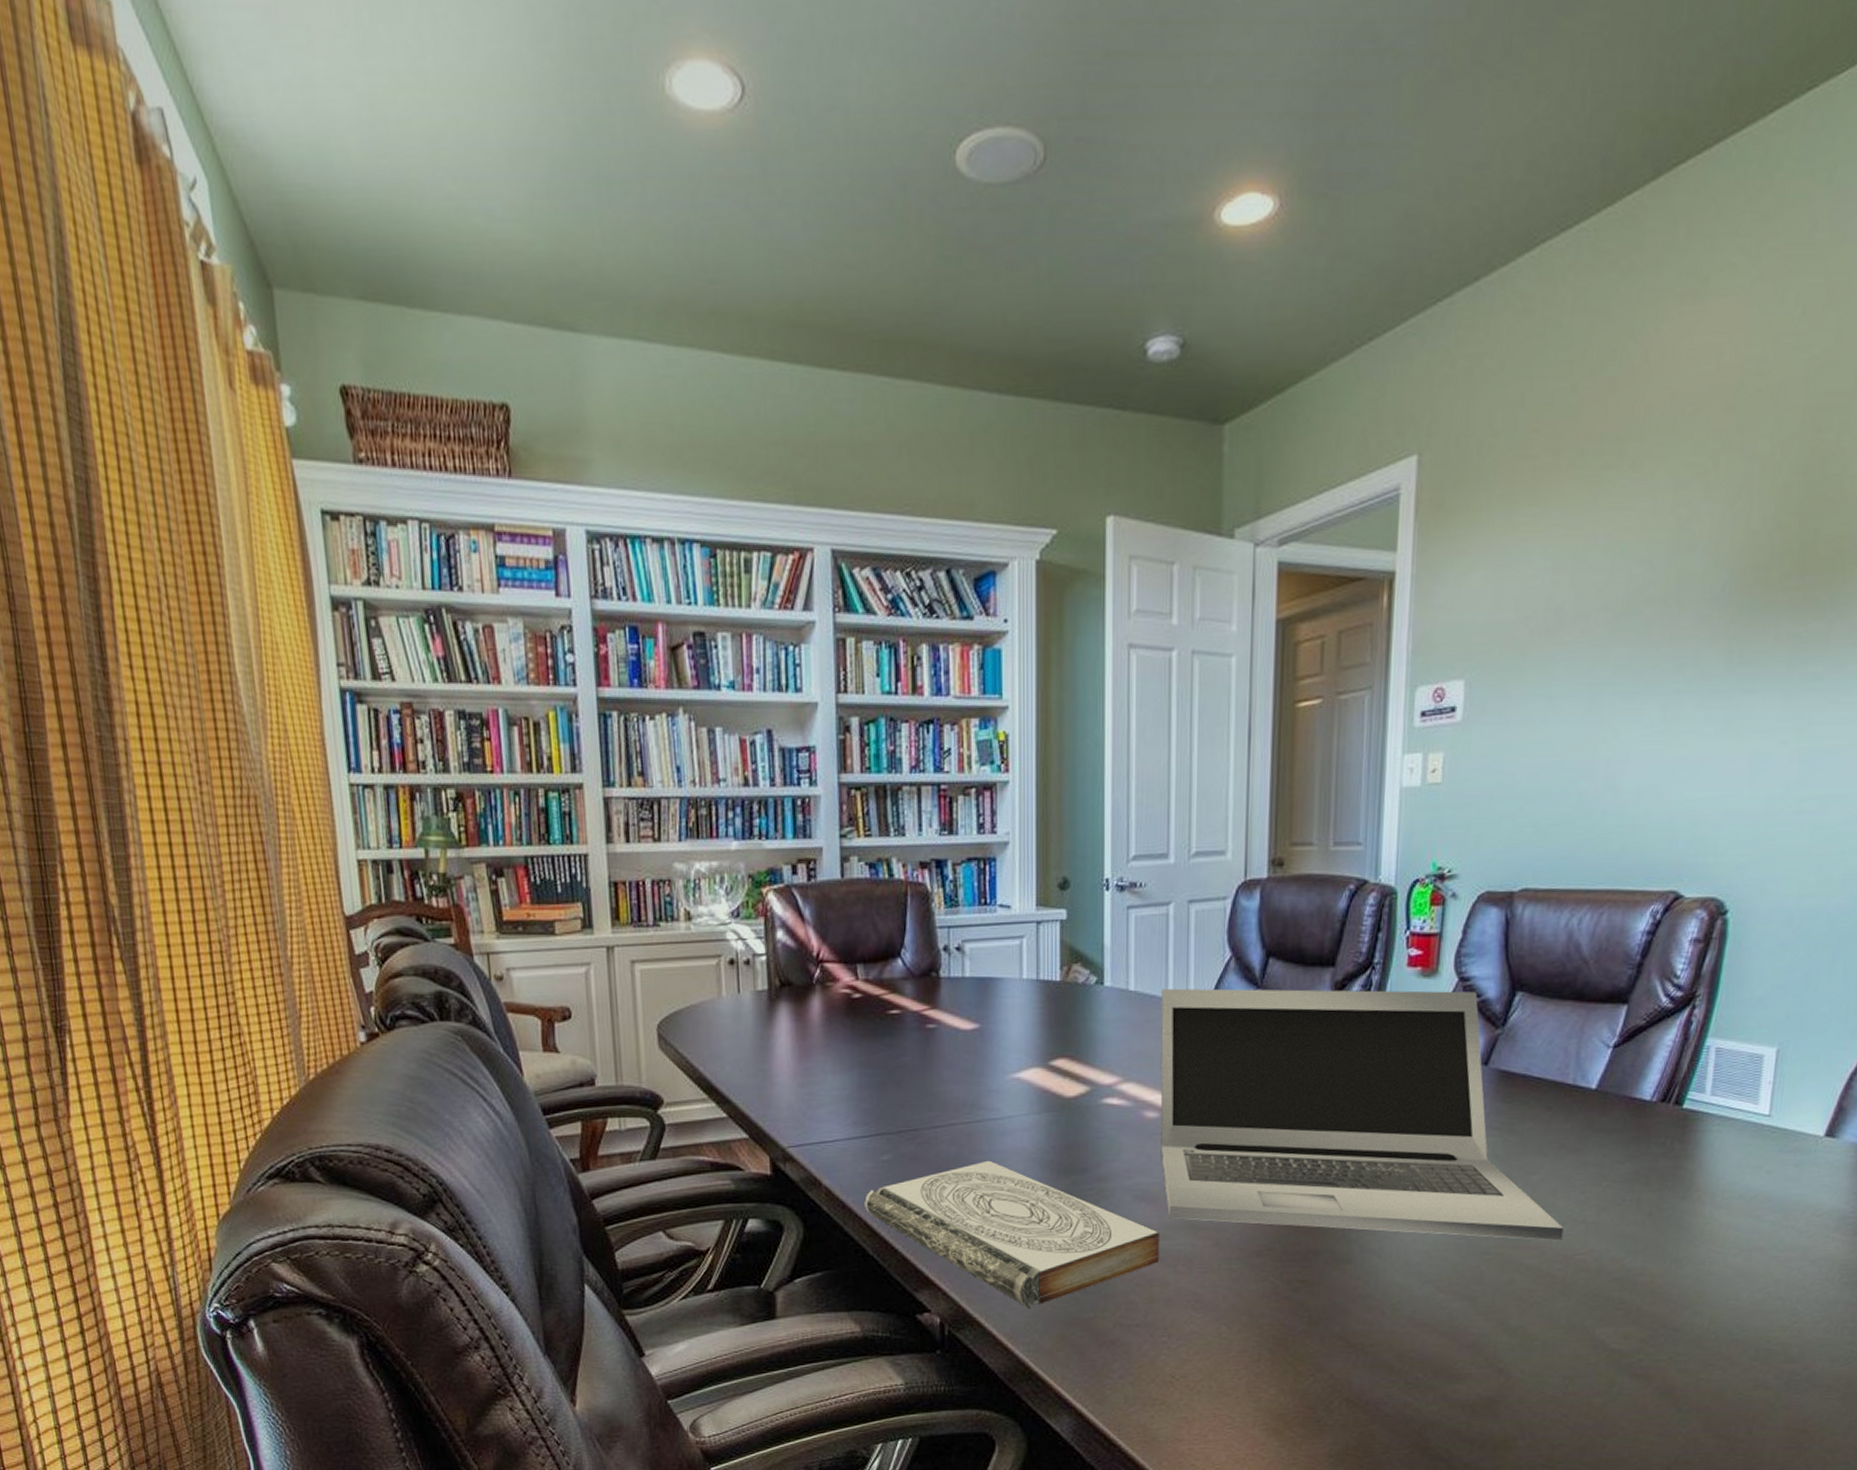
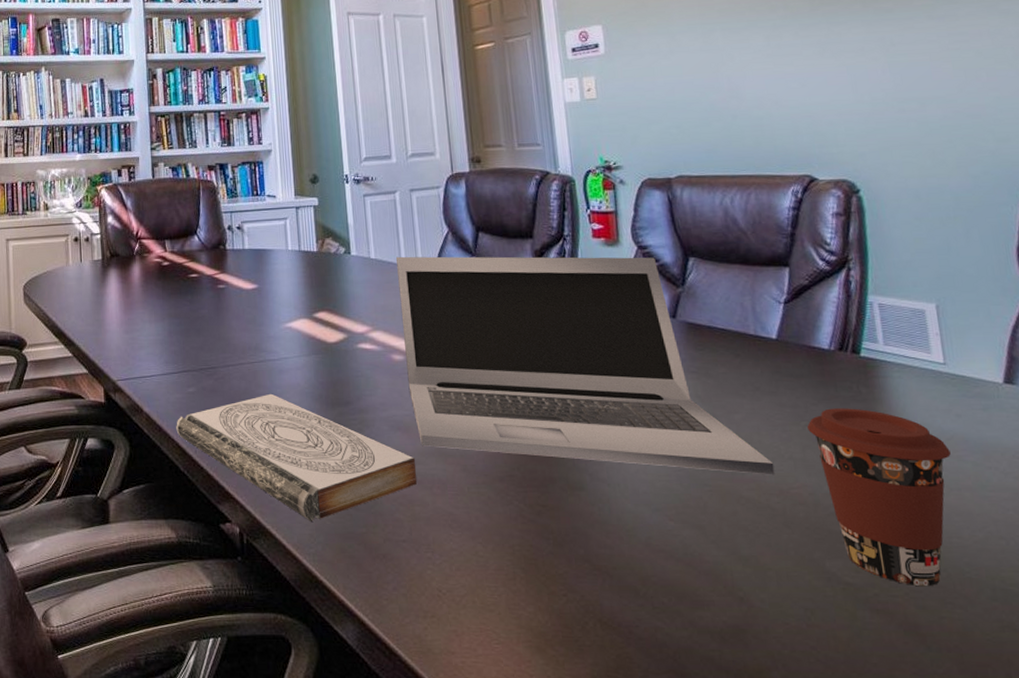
coffee cup: none [1608,1166,1751,1350] -> present [807,408,951,587]

